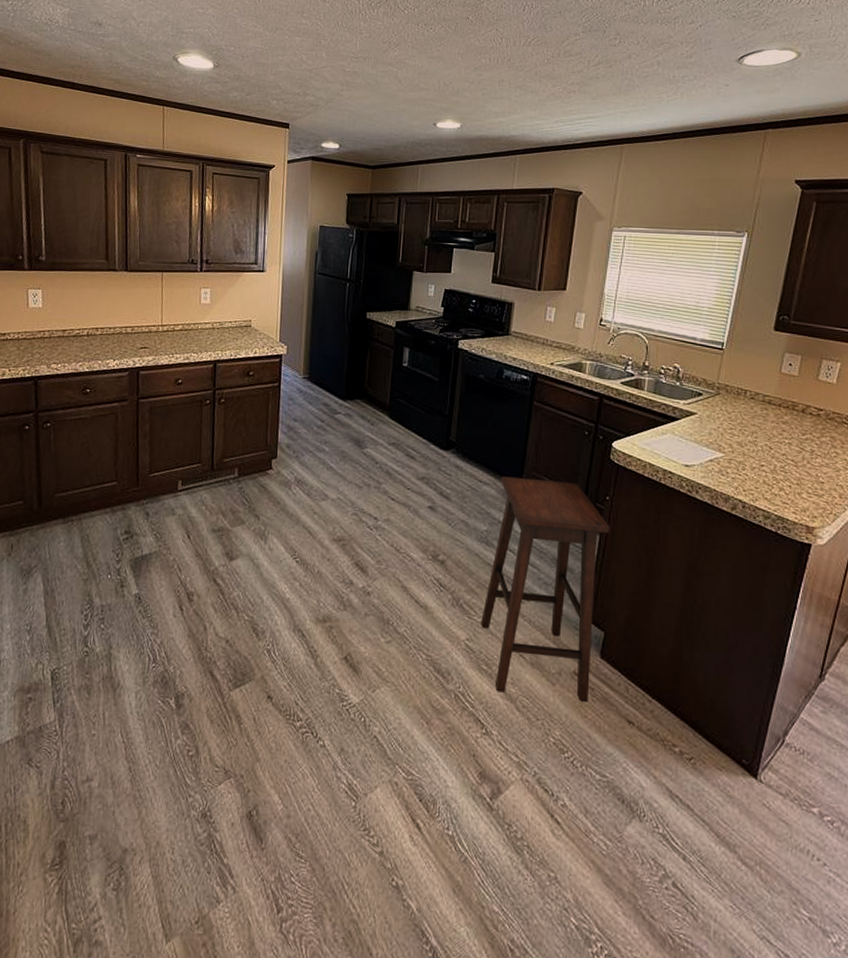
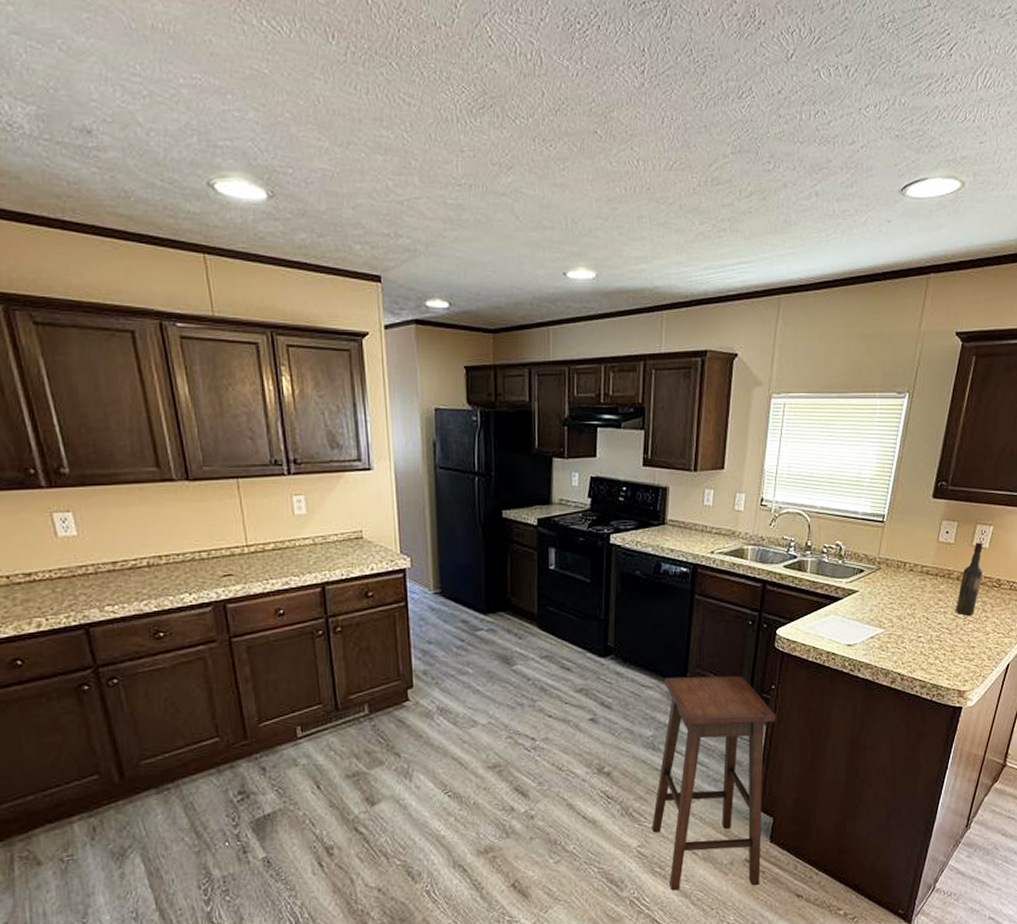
wine bottle: none [800,377,831,450] -> present [955,542,983,616]

